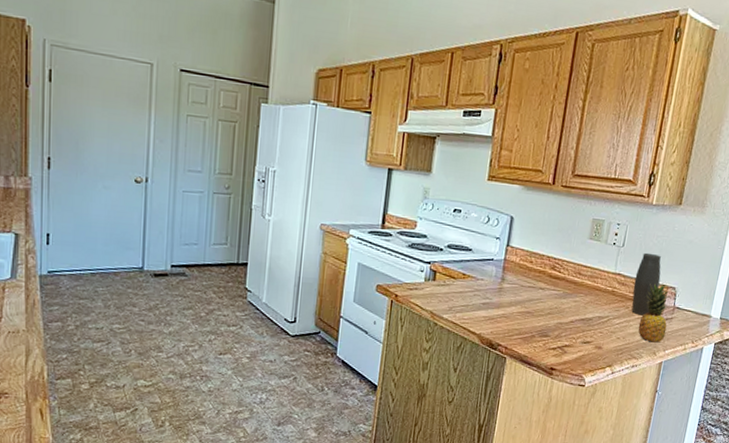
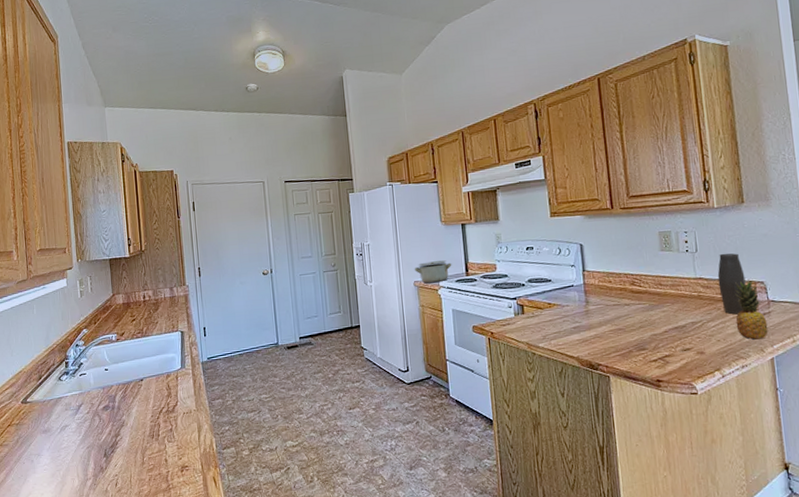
saucepan: none [323,204,368,230] -> present [414,260,452,284]

